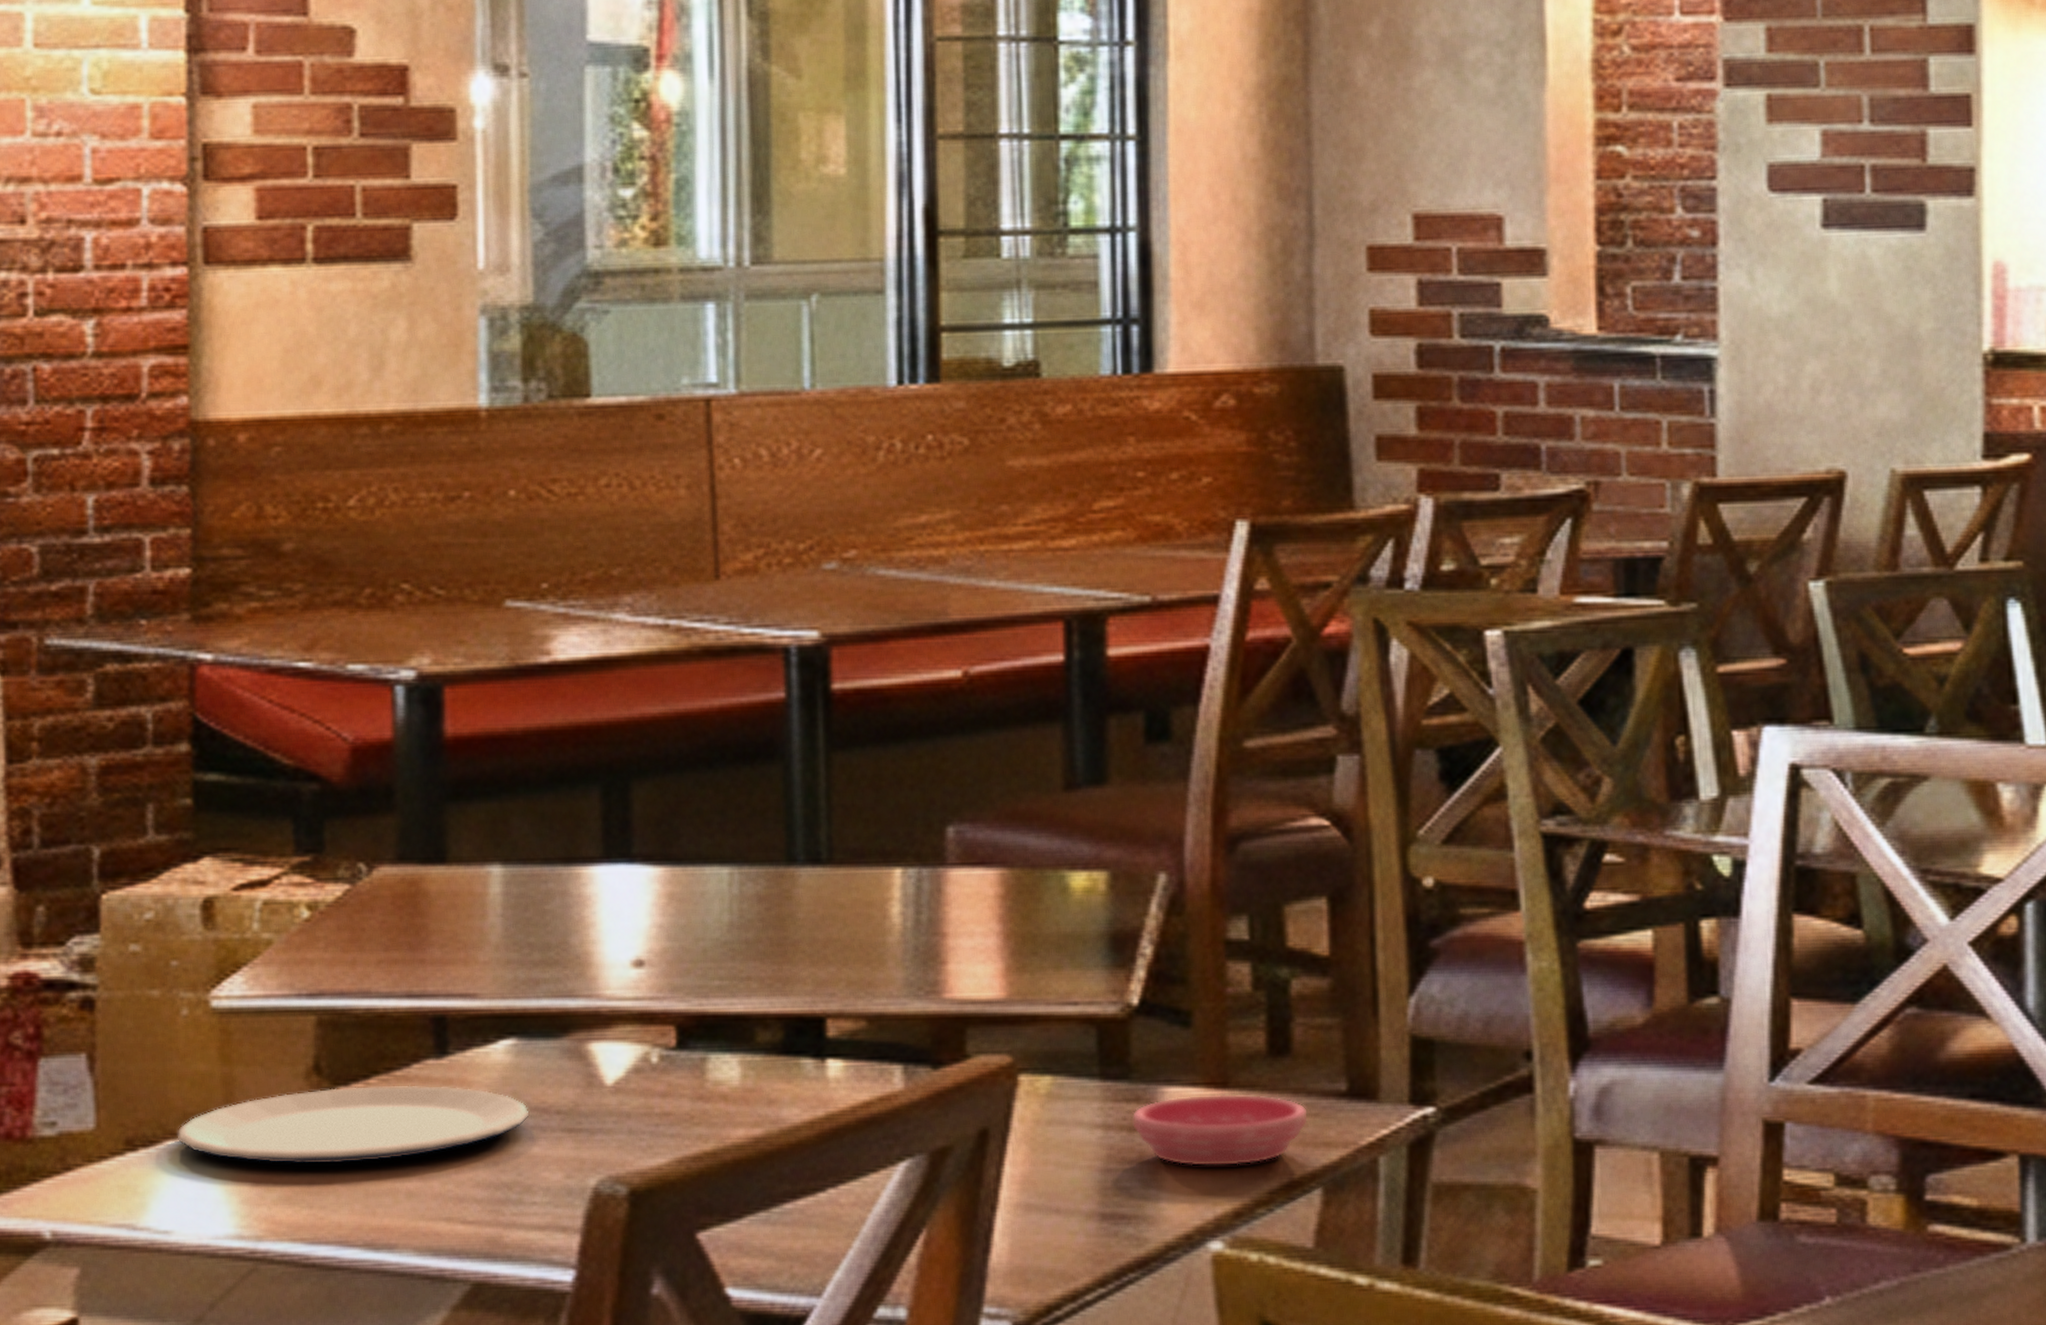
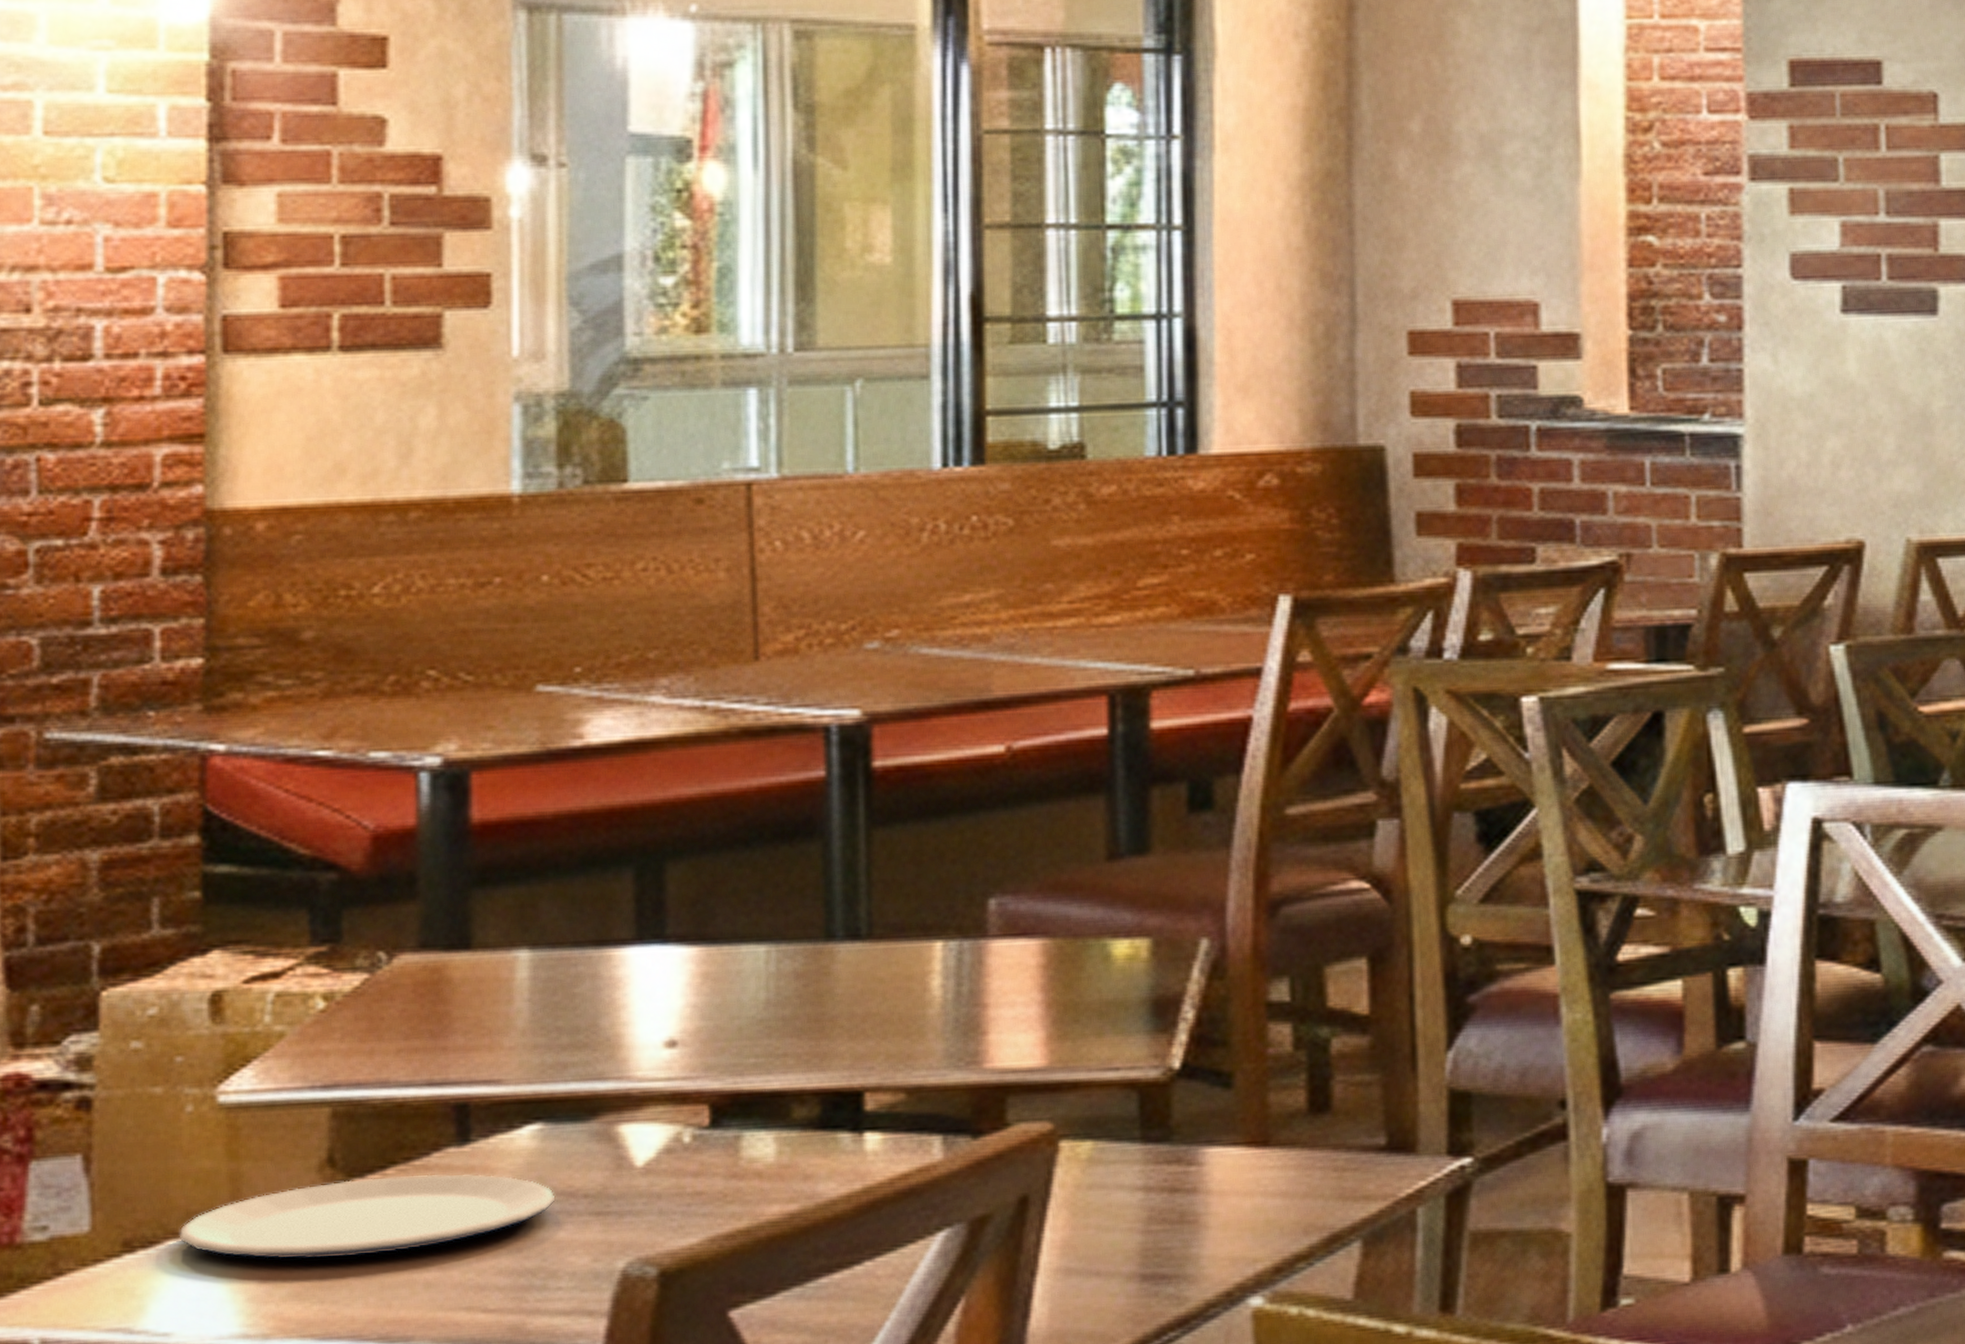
saucer: present [1131,1094,1308,1166] -> none [1172,1152,1347,1224]

